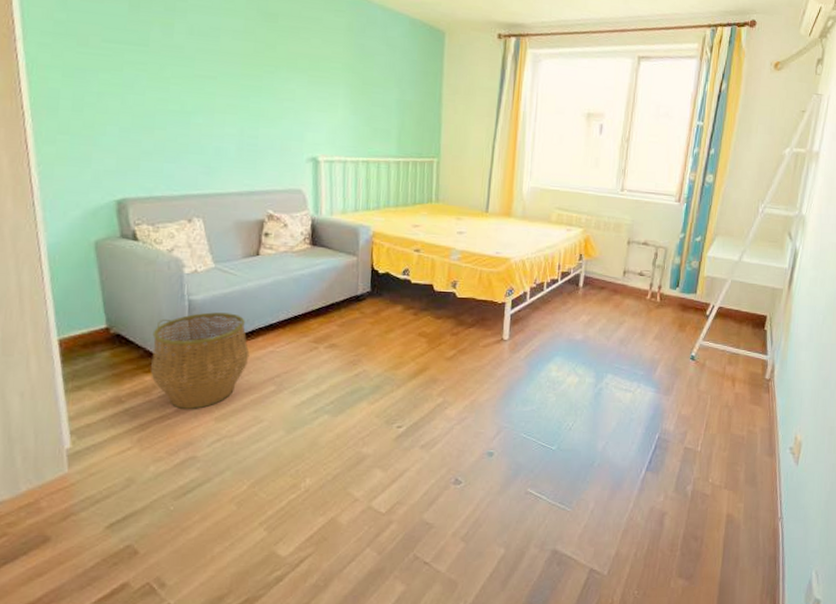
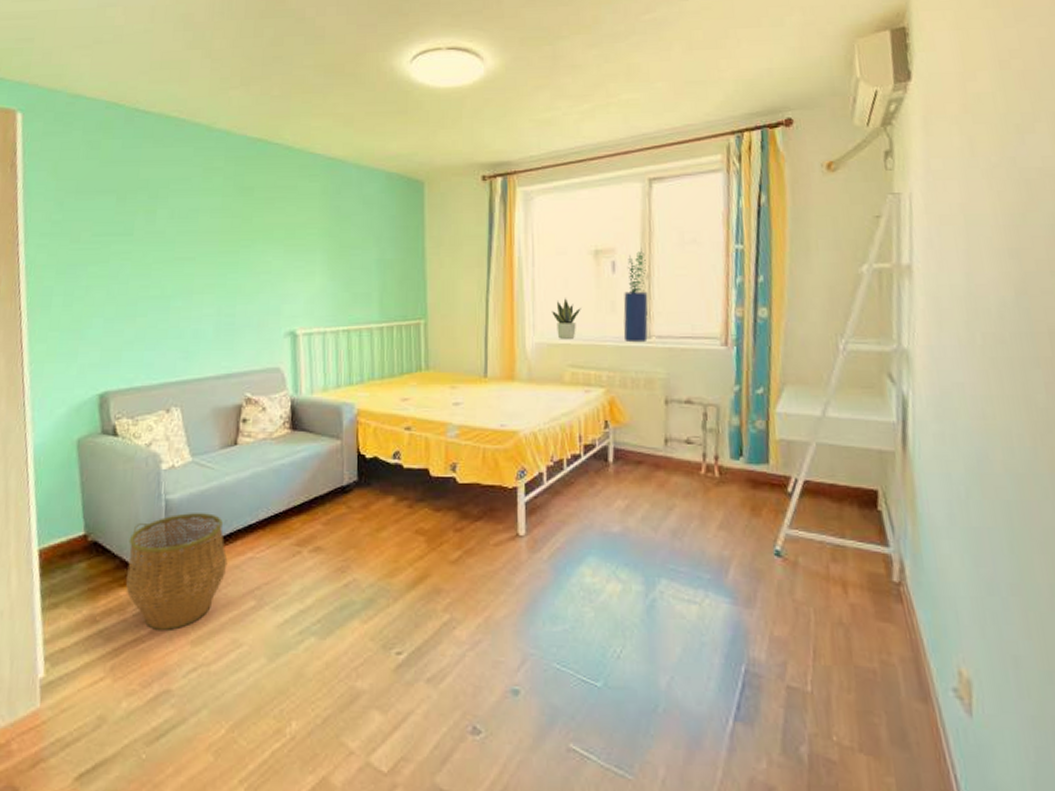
potted plant: none [547,151,571,187] -> present [552,298,581,340]
vase: none [602,115,628,195] -> present [623,247,649,343]

